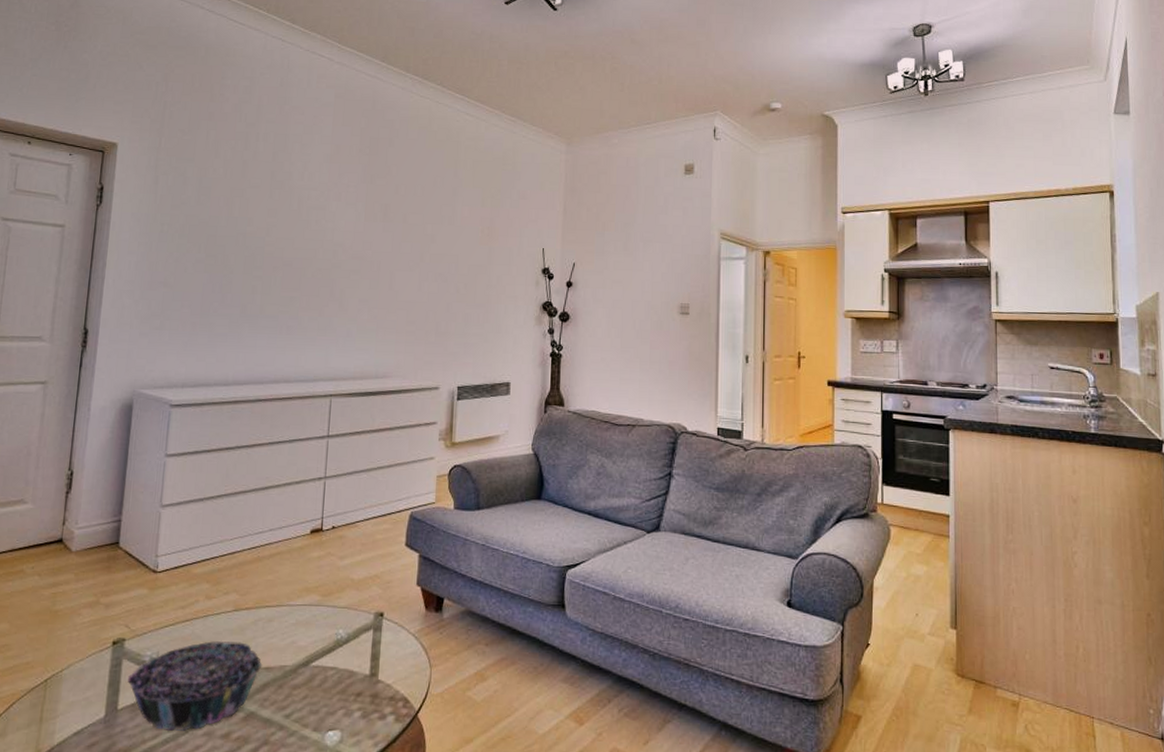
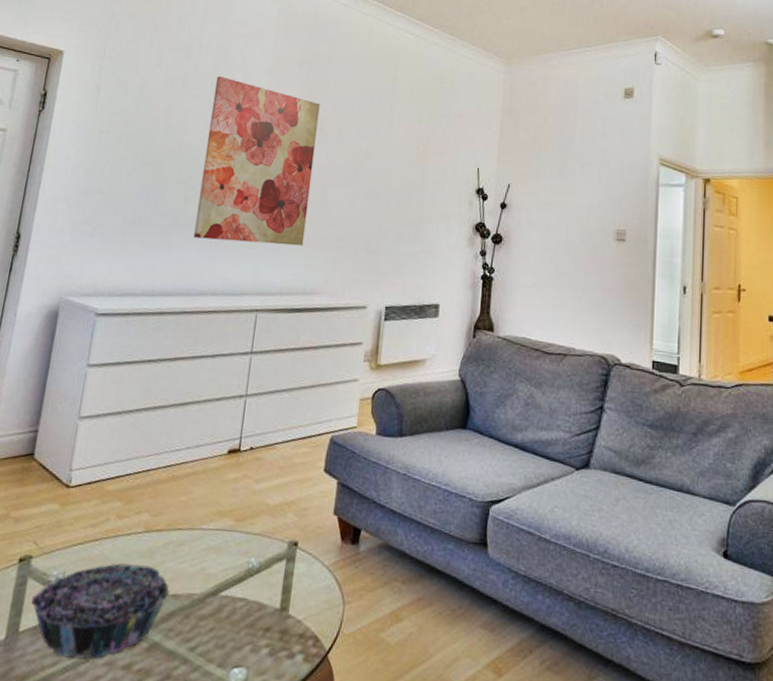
wall art: none [263,165,383,331] -> present [193,76,320,246]

